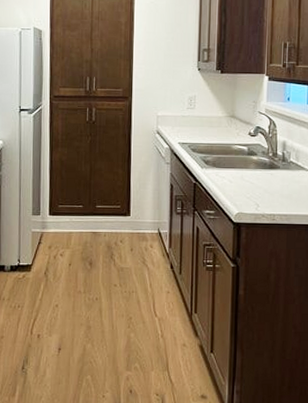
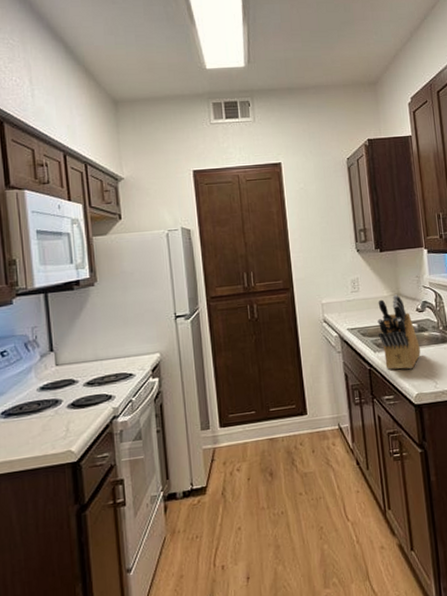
knife block: none [208,116,247,189] -> present [377,294,421,370]

